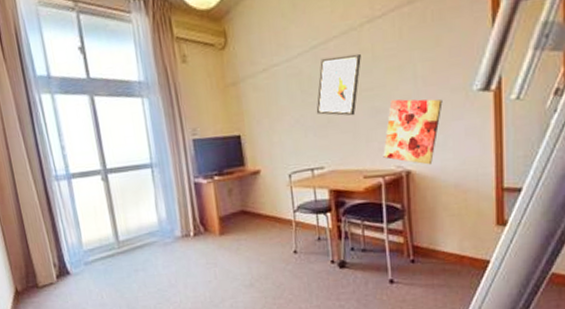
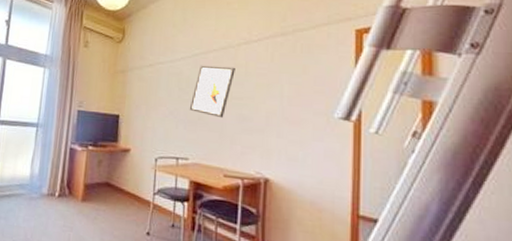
wall art: present [383,99,443,165] -> none [244,111,305,177]

